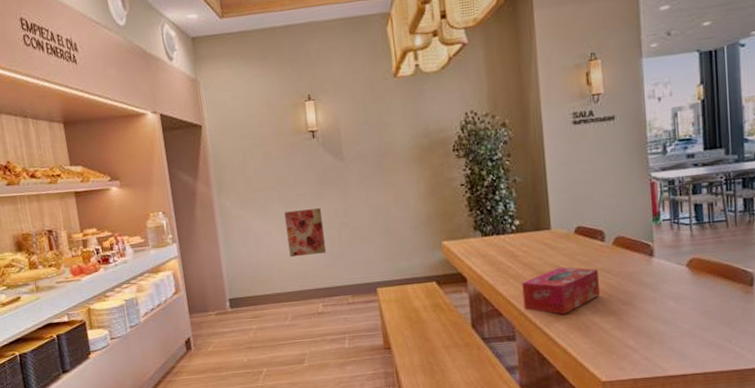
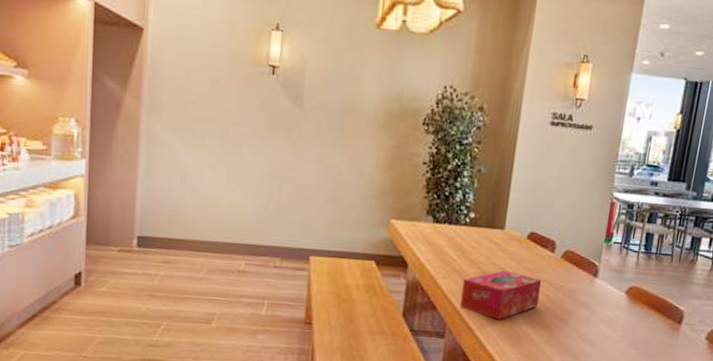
wall art: present [284,208,327,258] -> none [219,151,266,206]

